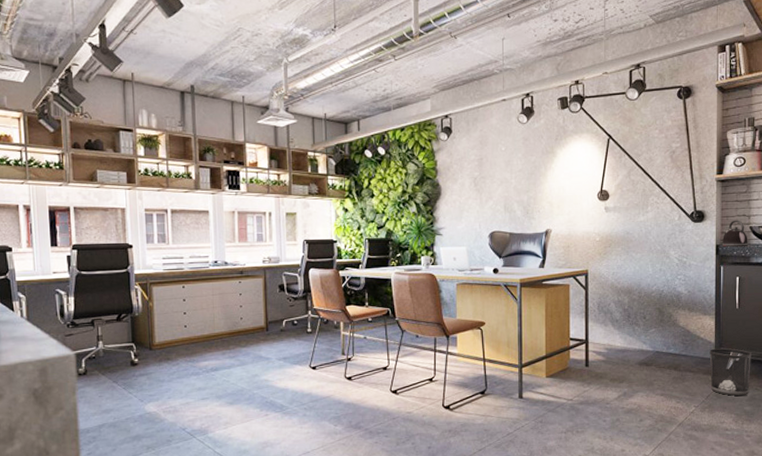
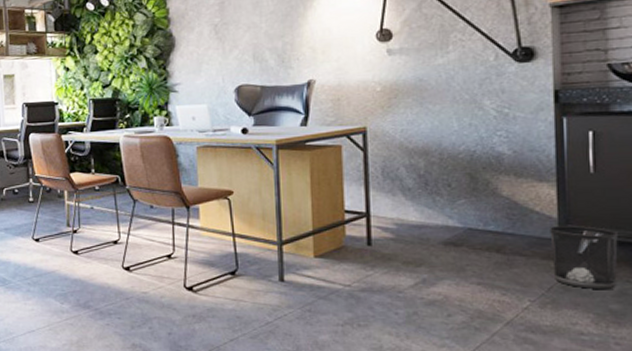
kettle: present [721,220,748,248] -> none [563,56,606,94]

